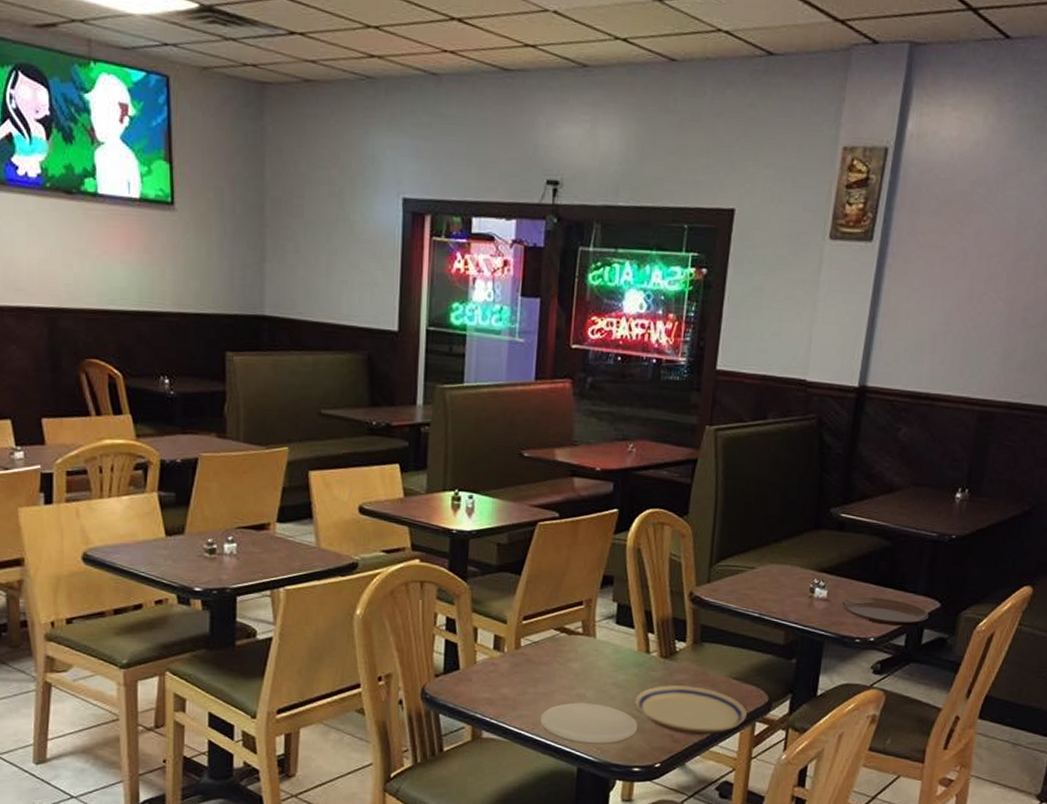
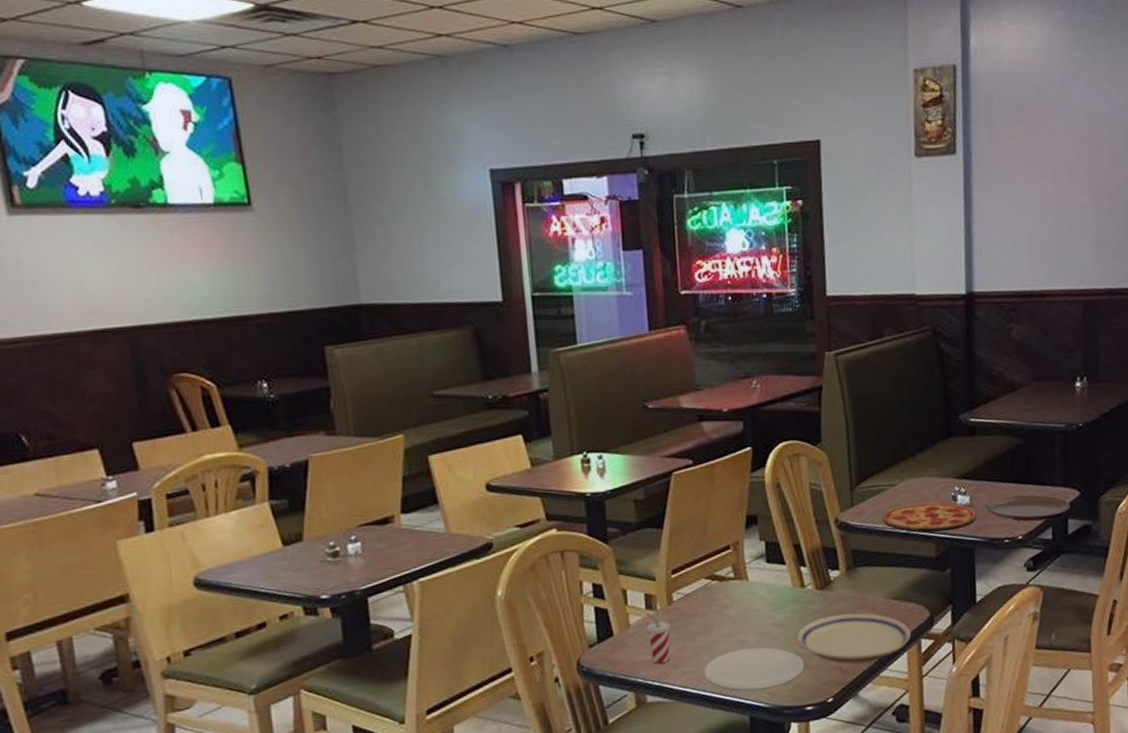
beverage cup: none [491,652,516,703] -> present [646,612,672,664]
pizza: none [736,589,832,621] -> present [882,502,977,532]

